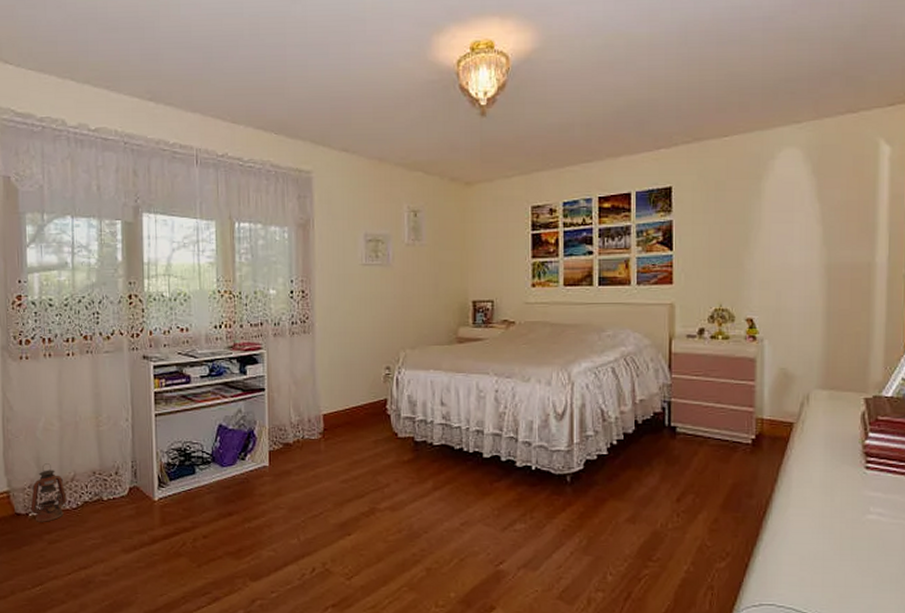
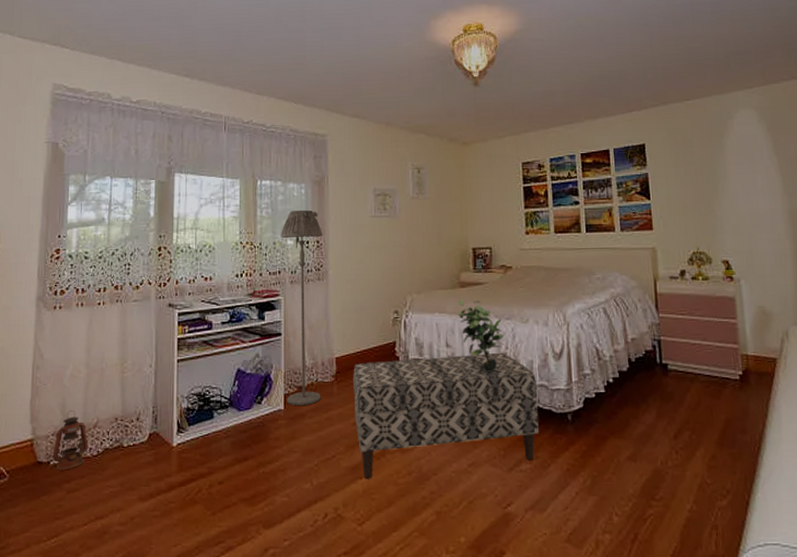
floor lamp: none [262,256,309,463] -> present [281,209,323,406]
bench: none [341,412,536,536] -> present [353,352,539,479]
potted plant: none [454,356,504,431] -> present [458,300,505,372]

